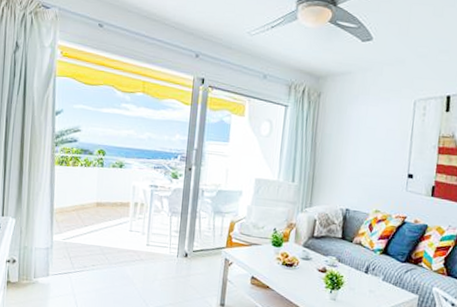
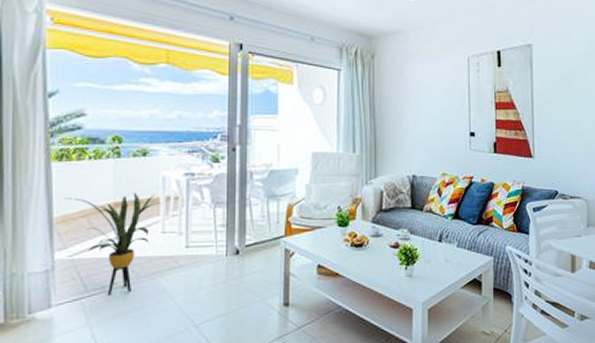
house plant: none [62,194,131,274] -> present [64,192,161,295]

